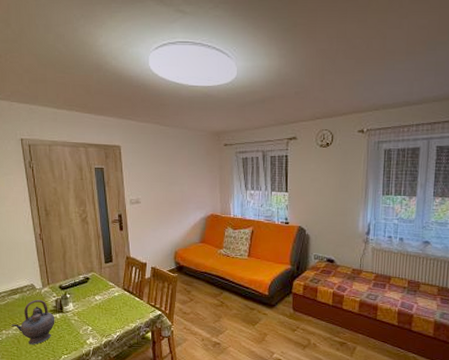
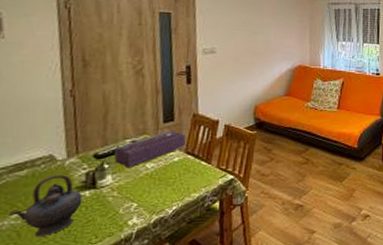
tissue box: none [73,269,123,298] -> present [114,130,186,167]

